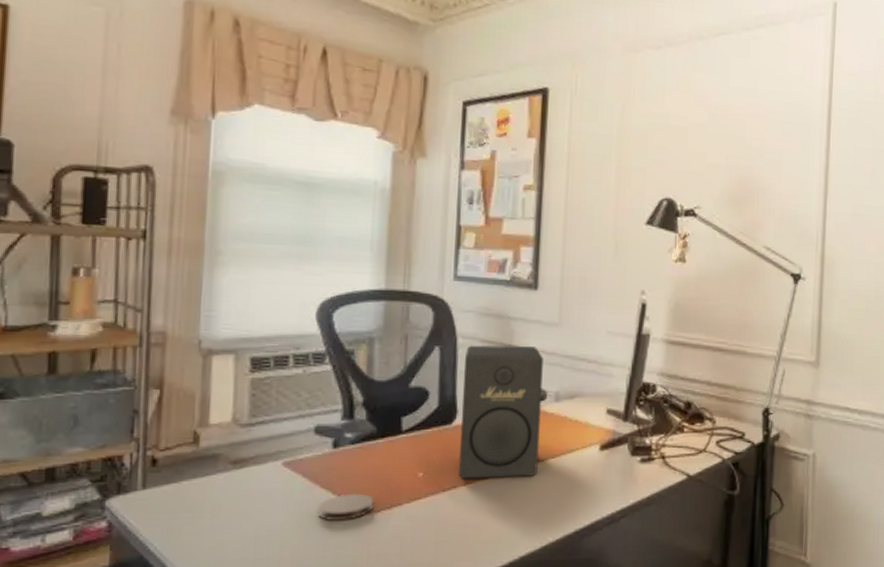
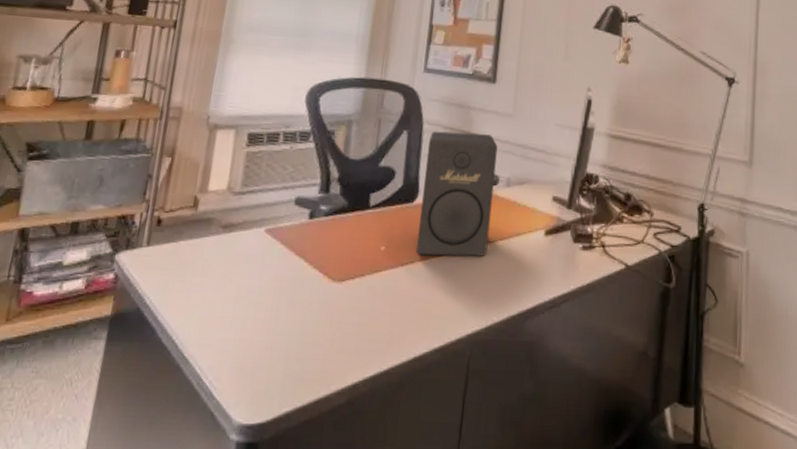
coaster: present [318,493,374,522] -> none [290,262,340,288]

